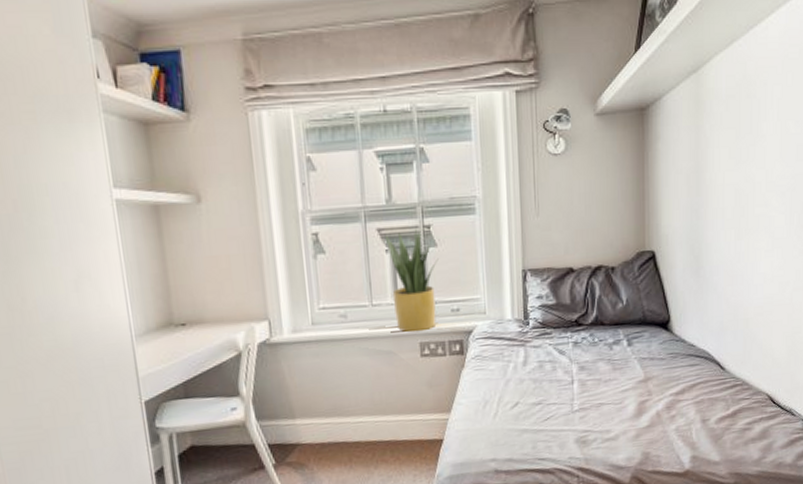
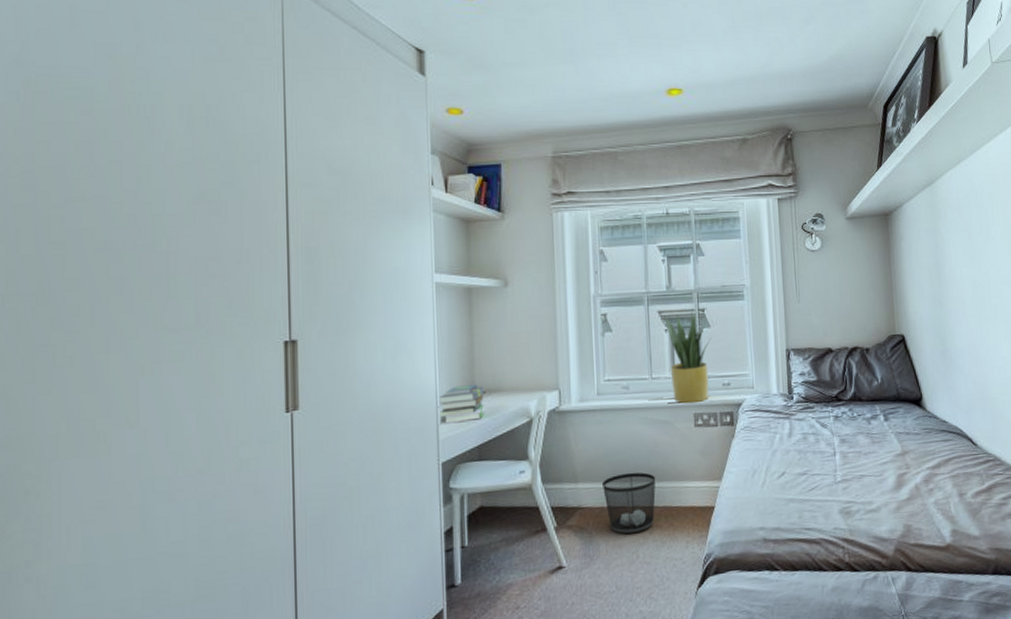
books: none [134,316,188,360] -> present [439,385,486,424]
waste bin: none [321,406,380,470] -> present [601,472,656,535]

